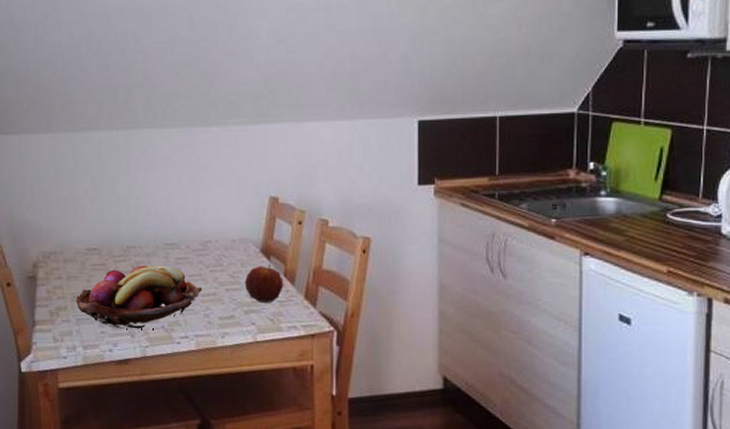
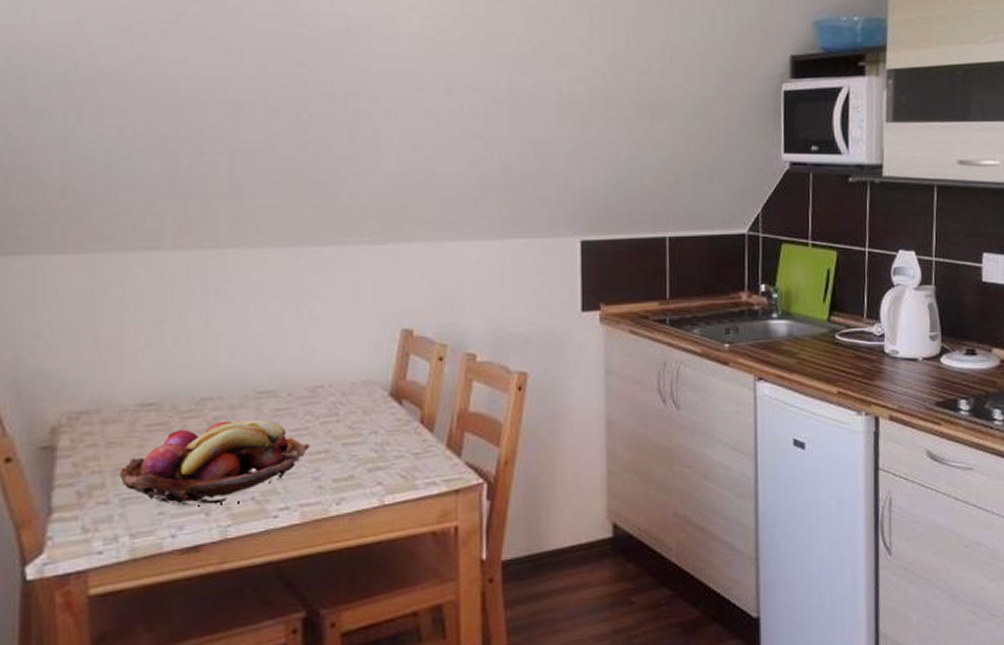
apple: present [244,264,283,302] -> none [368,409,419,457]

